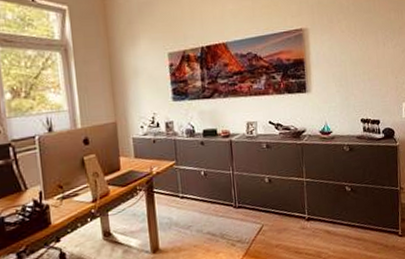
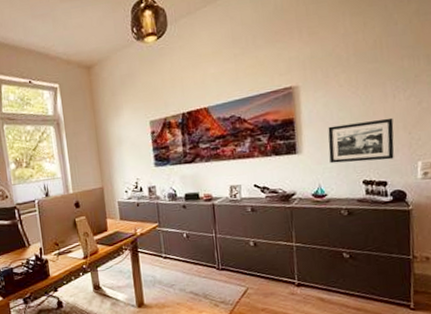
picture frame: none [332,63,385,103] -> present [328,117,395,164]

